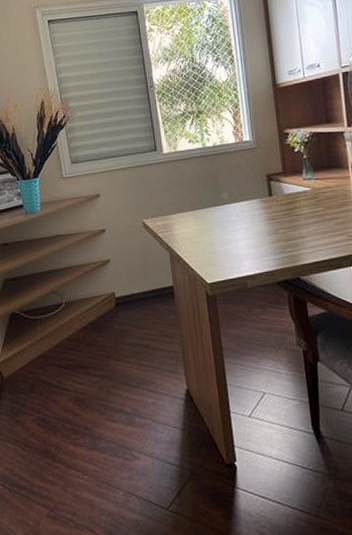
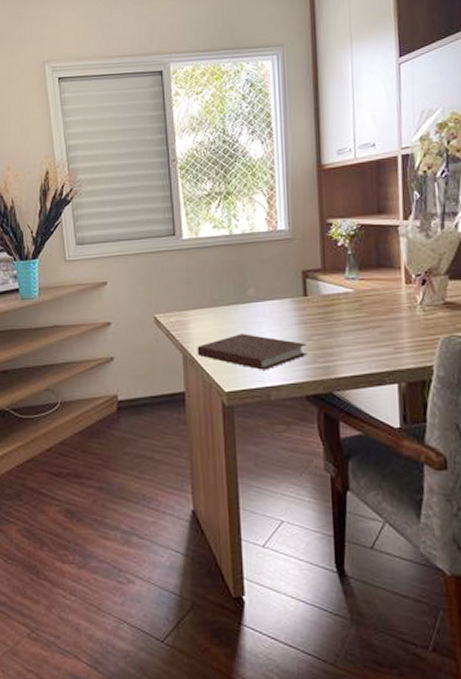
notebook: none [181,231,275,263] -> present [197,333,307,370]

